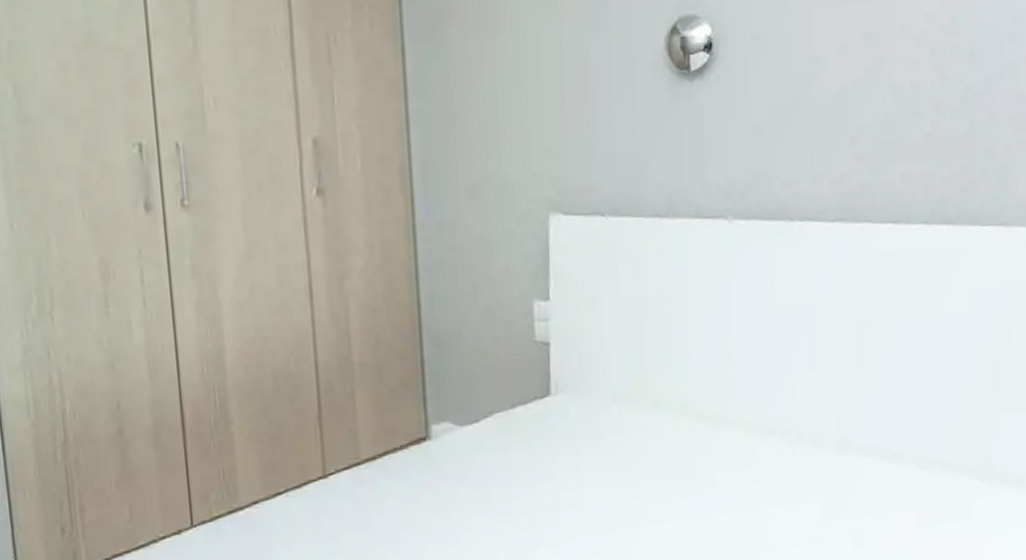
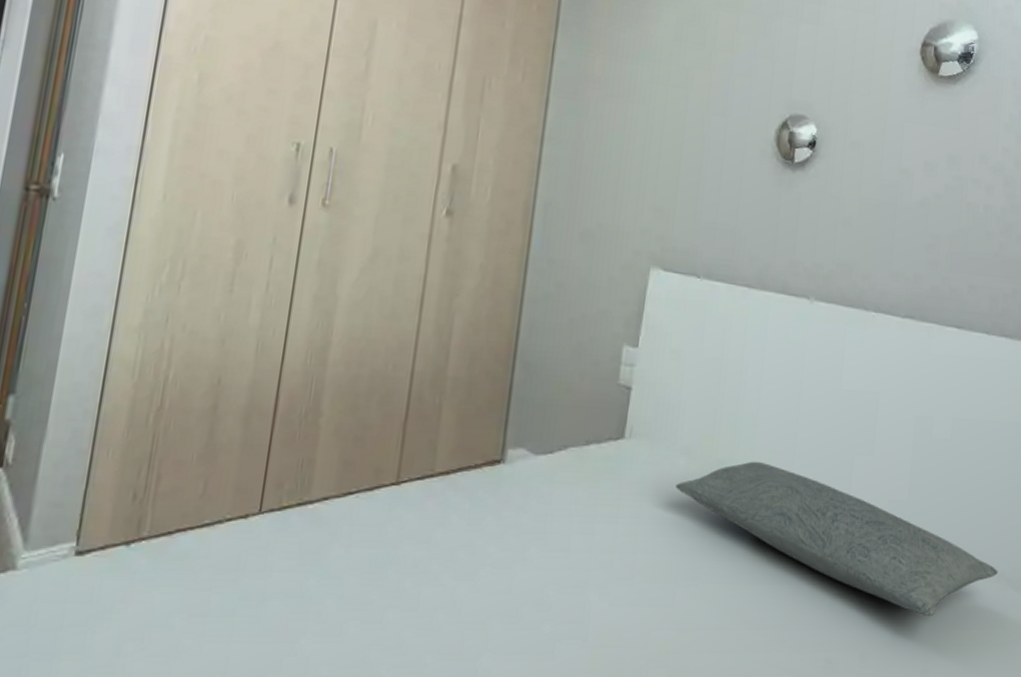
pillow: none [612,395,960,519] -> present [675,461,998,617]

